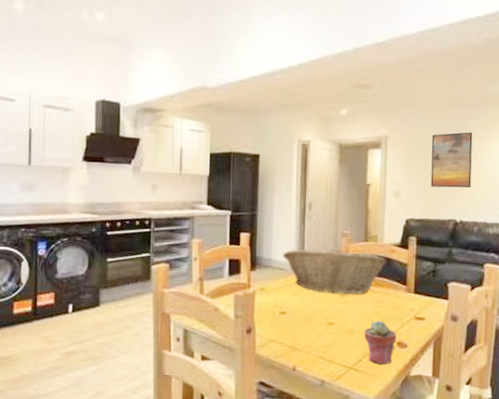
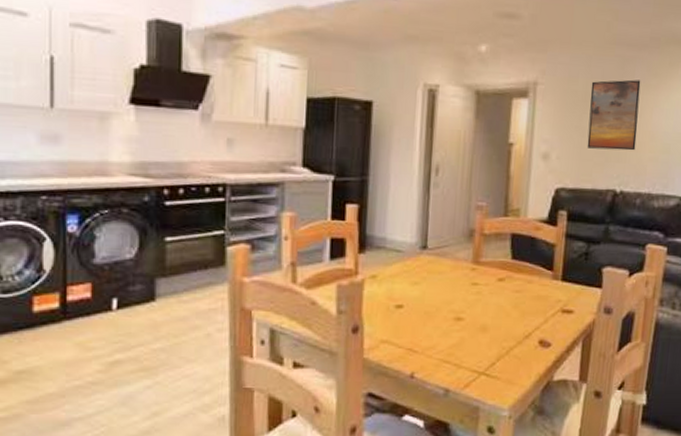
fruit basket: present [283,249,386,295] -> none [400,225,530,283]
potted succulent: present [363,320,397,365] -> none [498,314,539,368]

